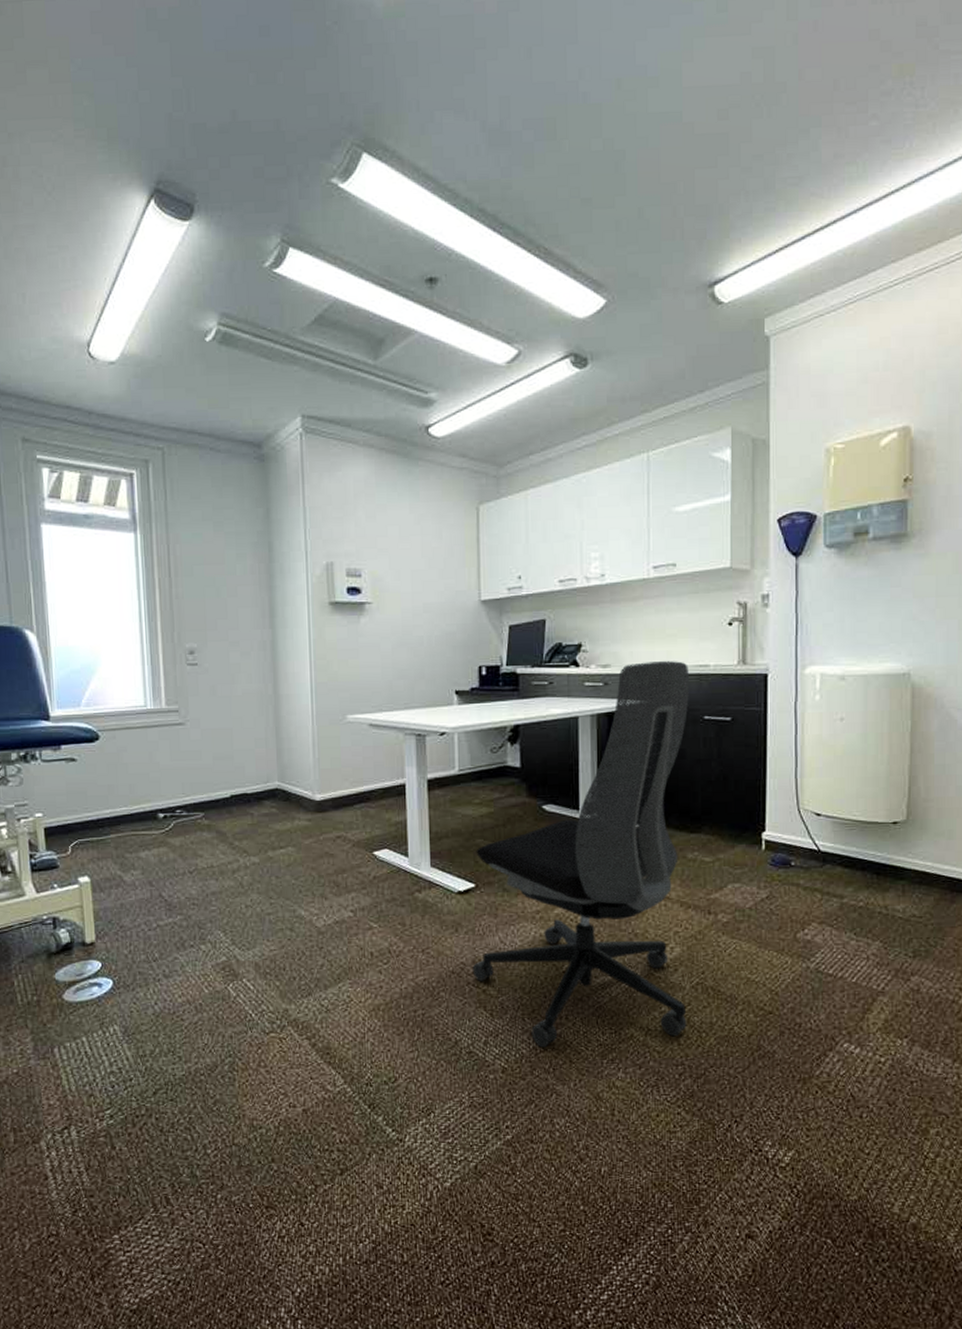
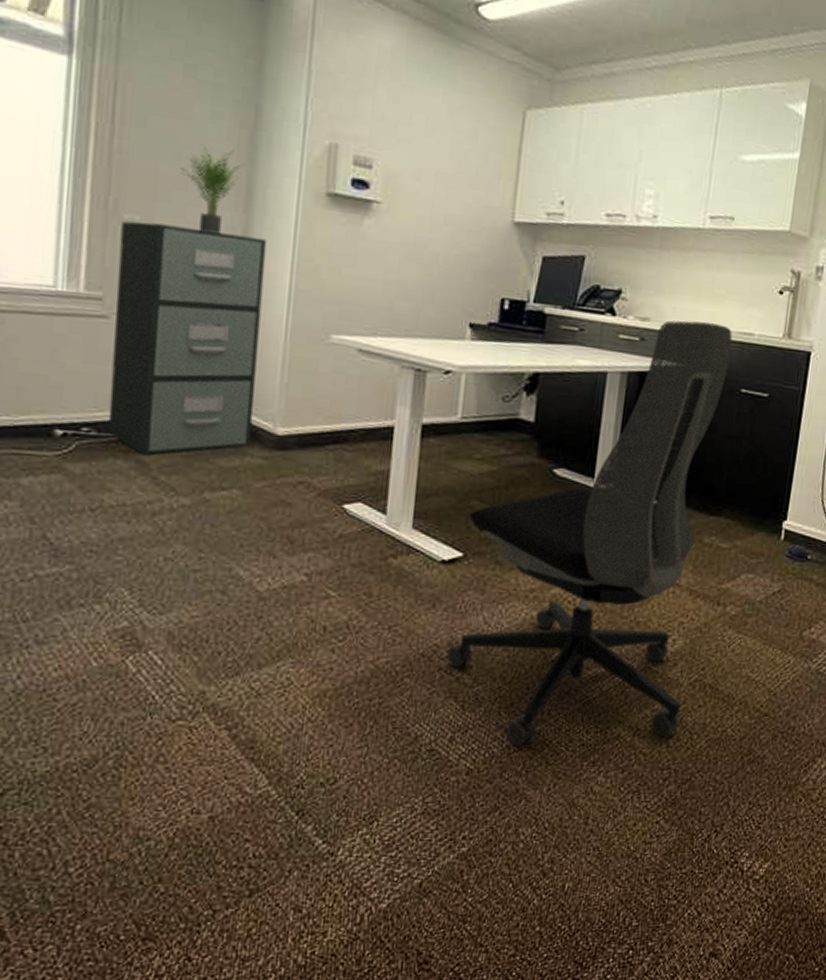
filing cabinet: none [185,646,297,827] -> present [107,221,267,456]
potted plant: none [220,580,266,649] -> present [180,144,245,235]

